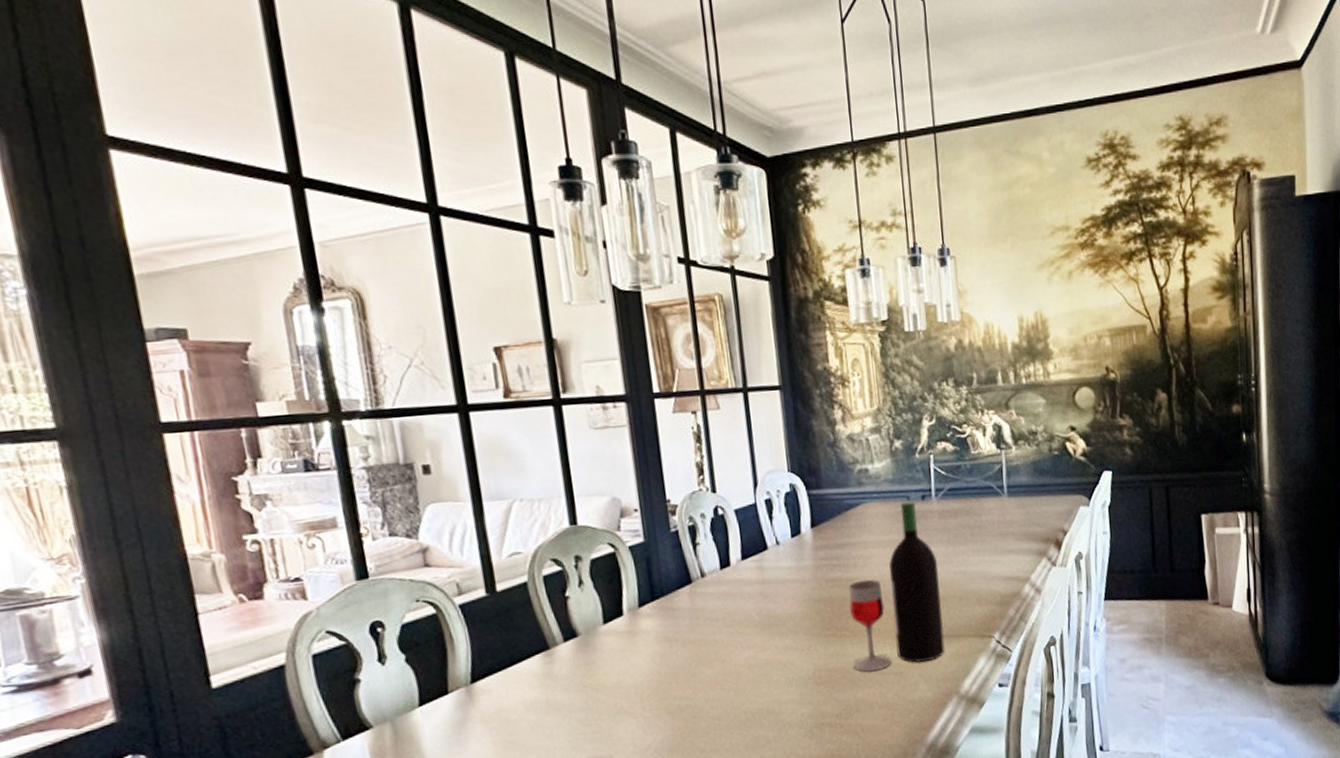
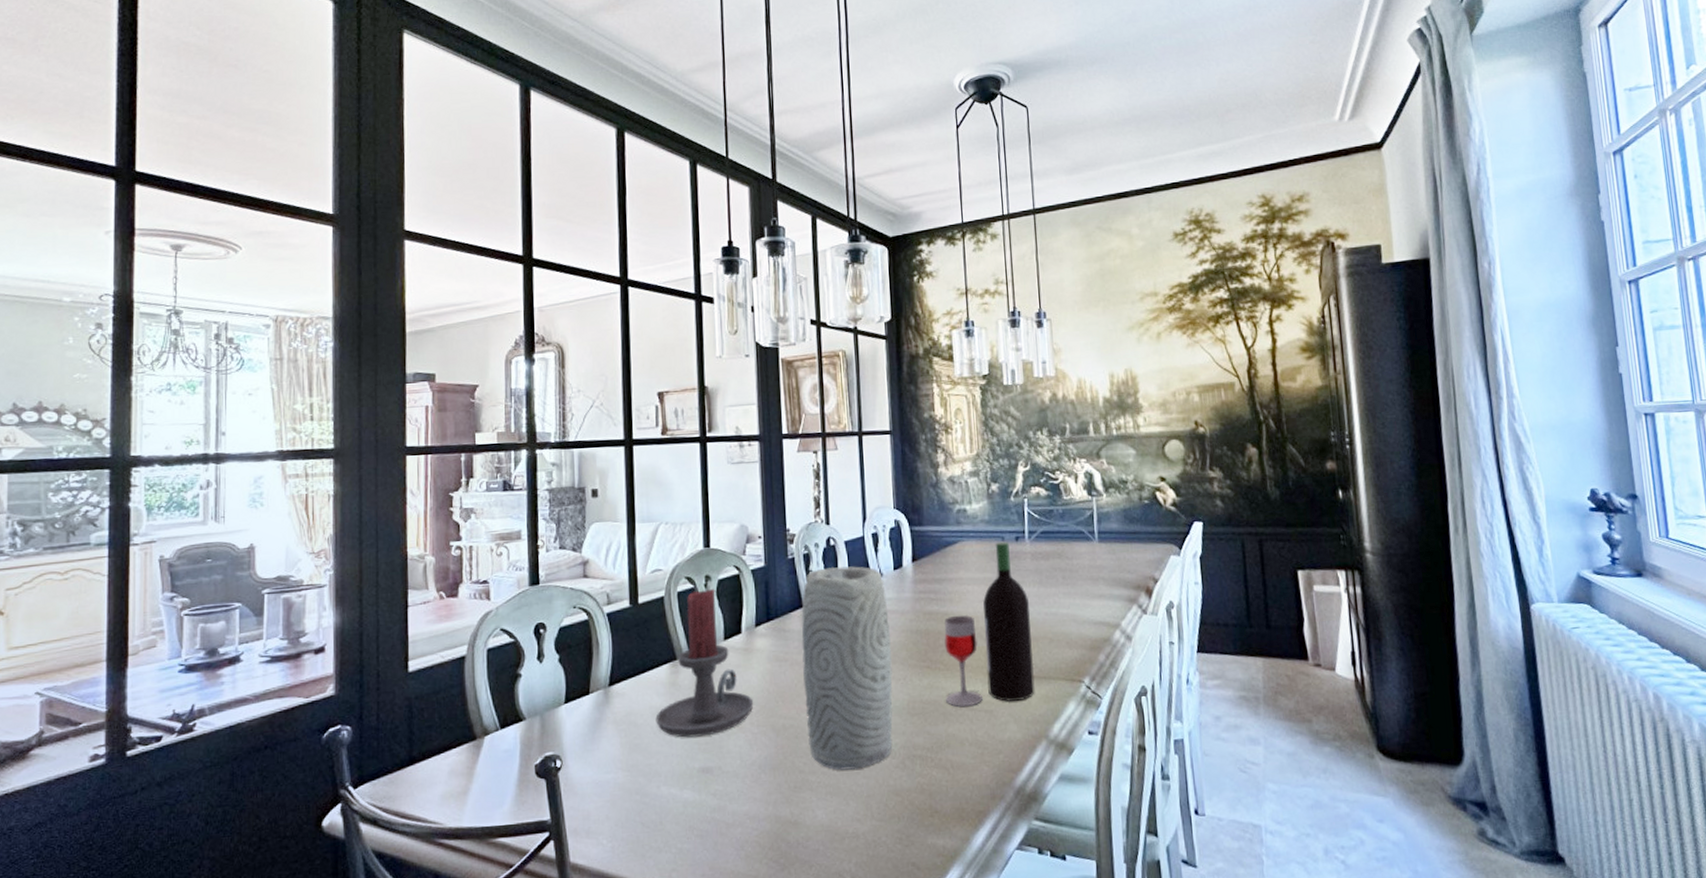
candle holder: none [531,570,644,730] -> present [655,589,754,738]
vase: none [690,536,799,746] -> present [801,566,893,771]

